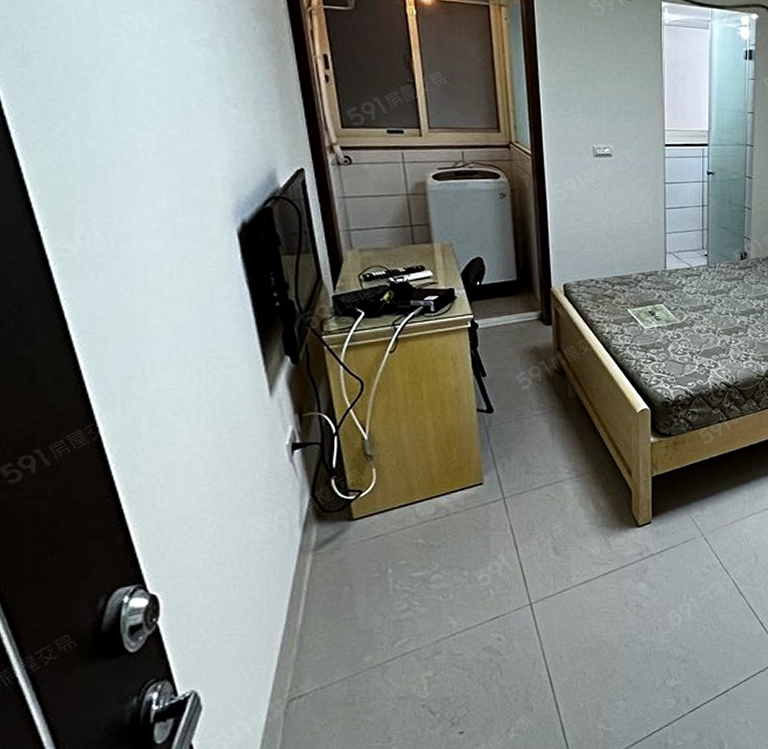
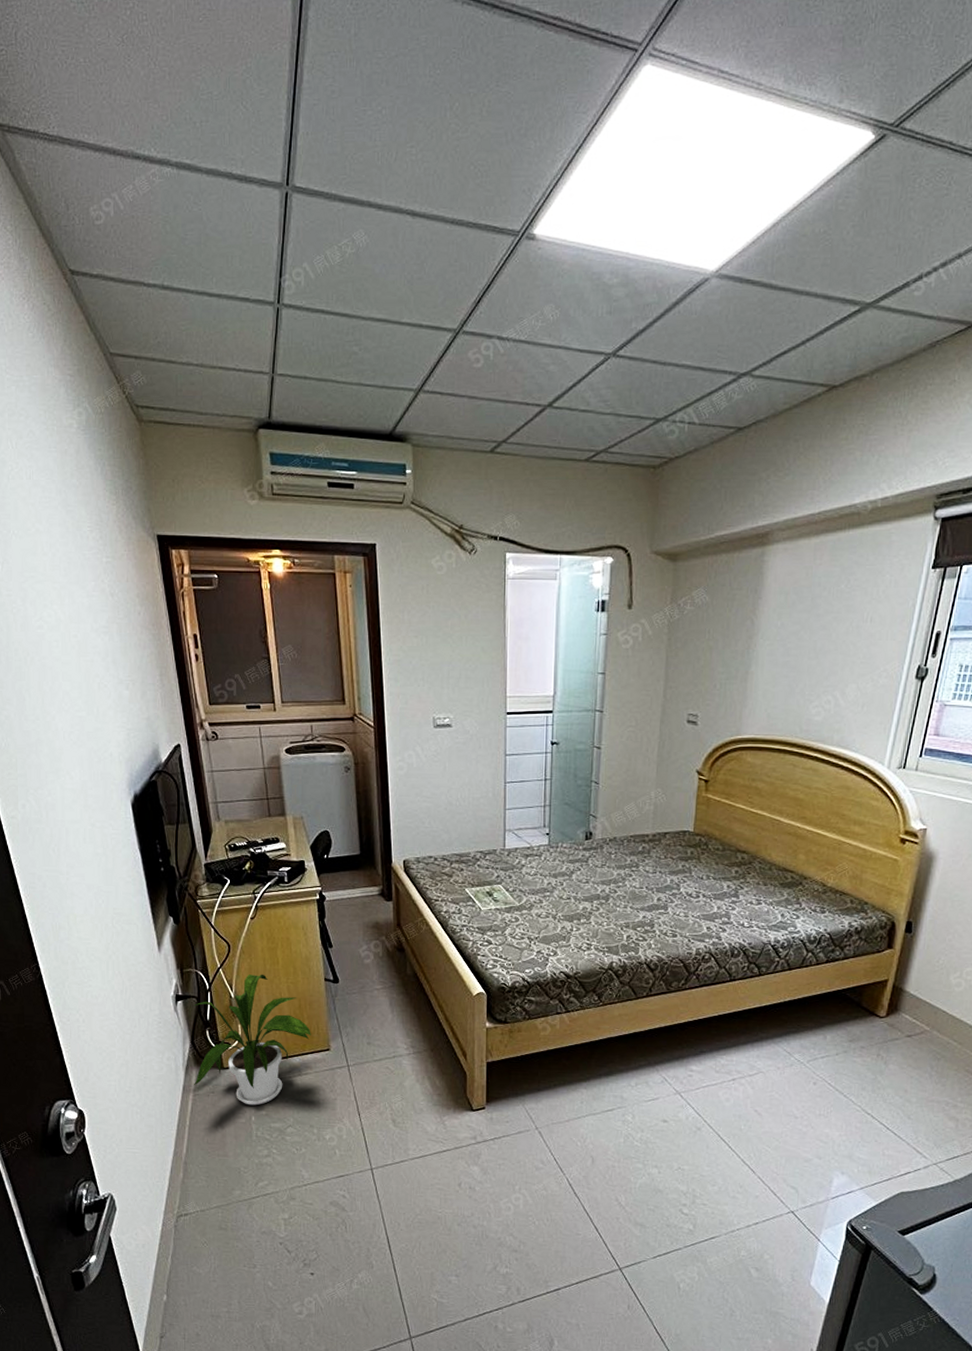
house plant: none [314,410,461,557] -> present [193,974,311,1106]

